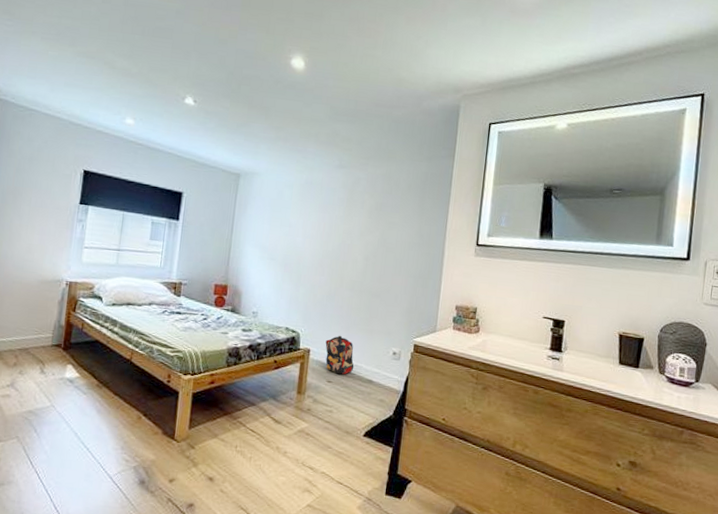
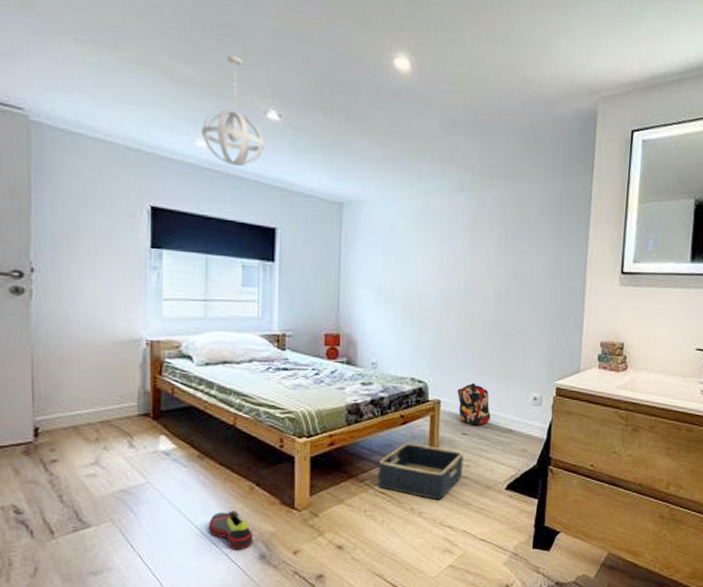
shoe: none [98,437,136,475] -> present [209,511,253,551]
pendant light: none [131,53,180,141] -> present [202,55,264,167]
basket: none [249,386,328,442] -> present [378,443,464,500]

